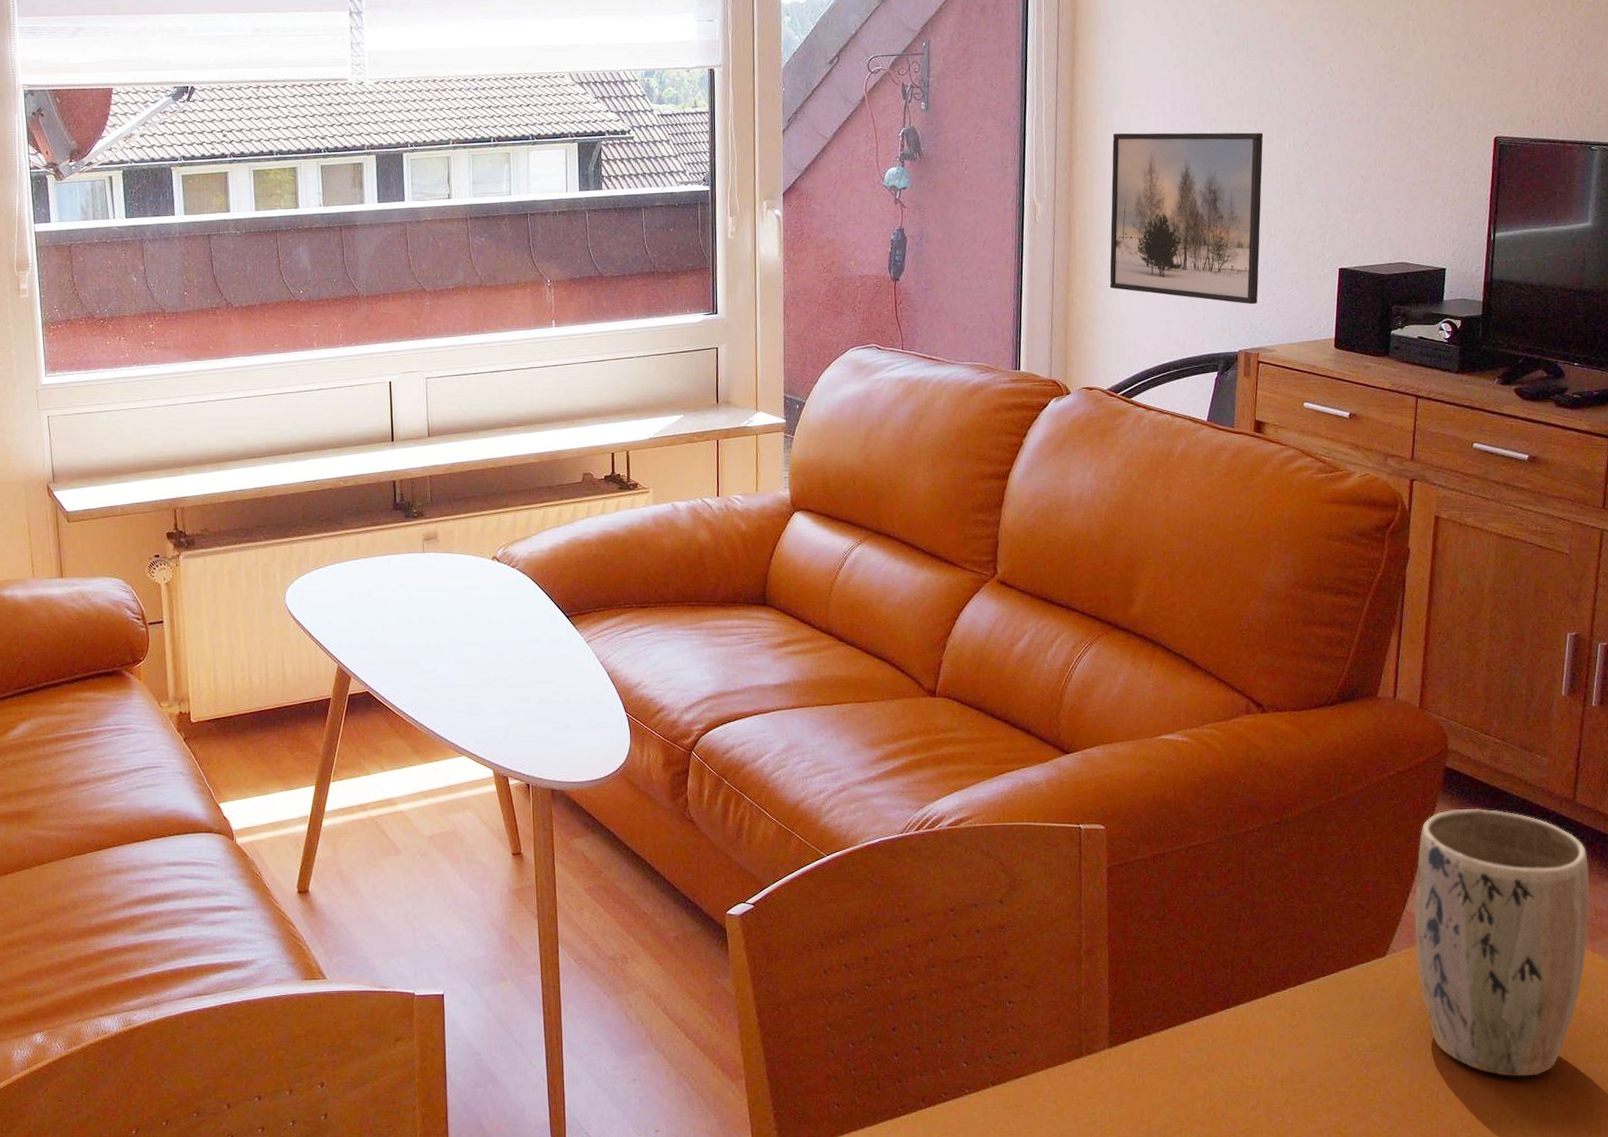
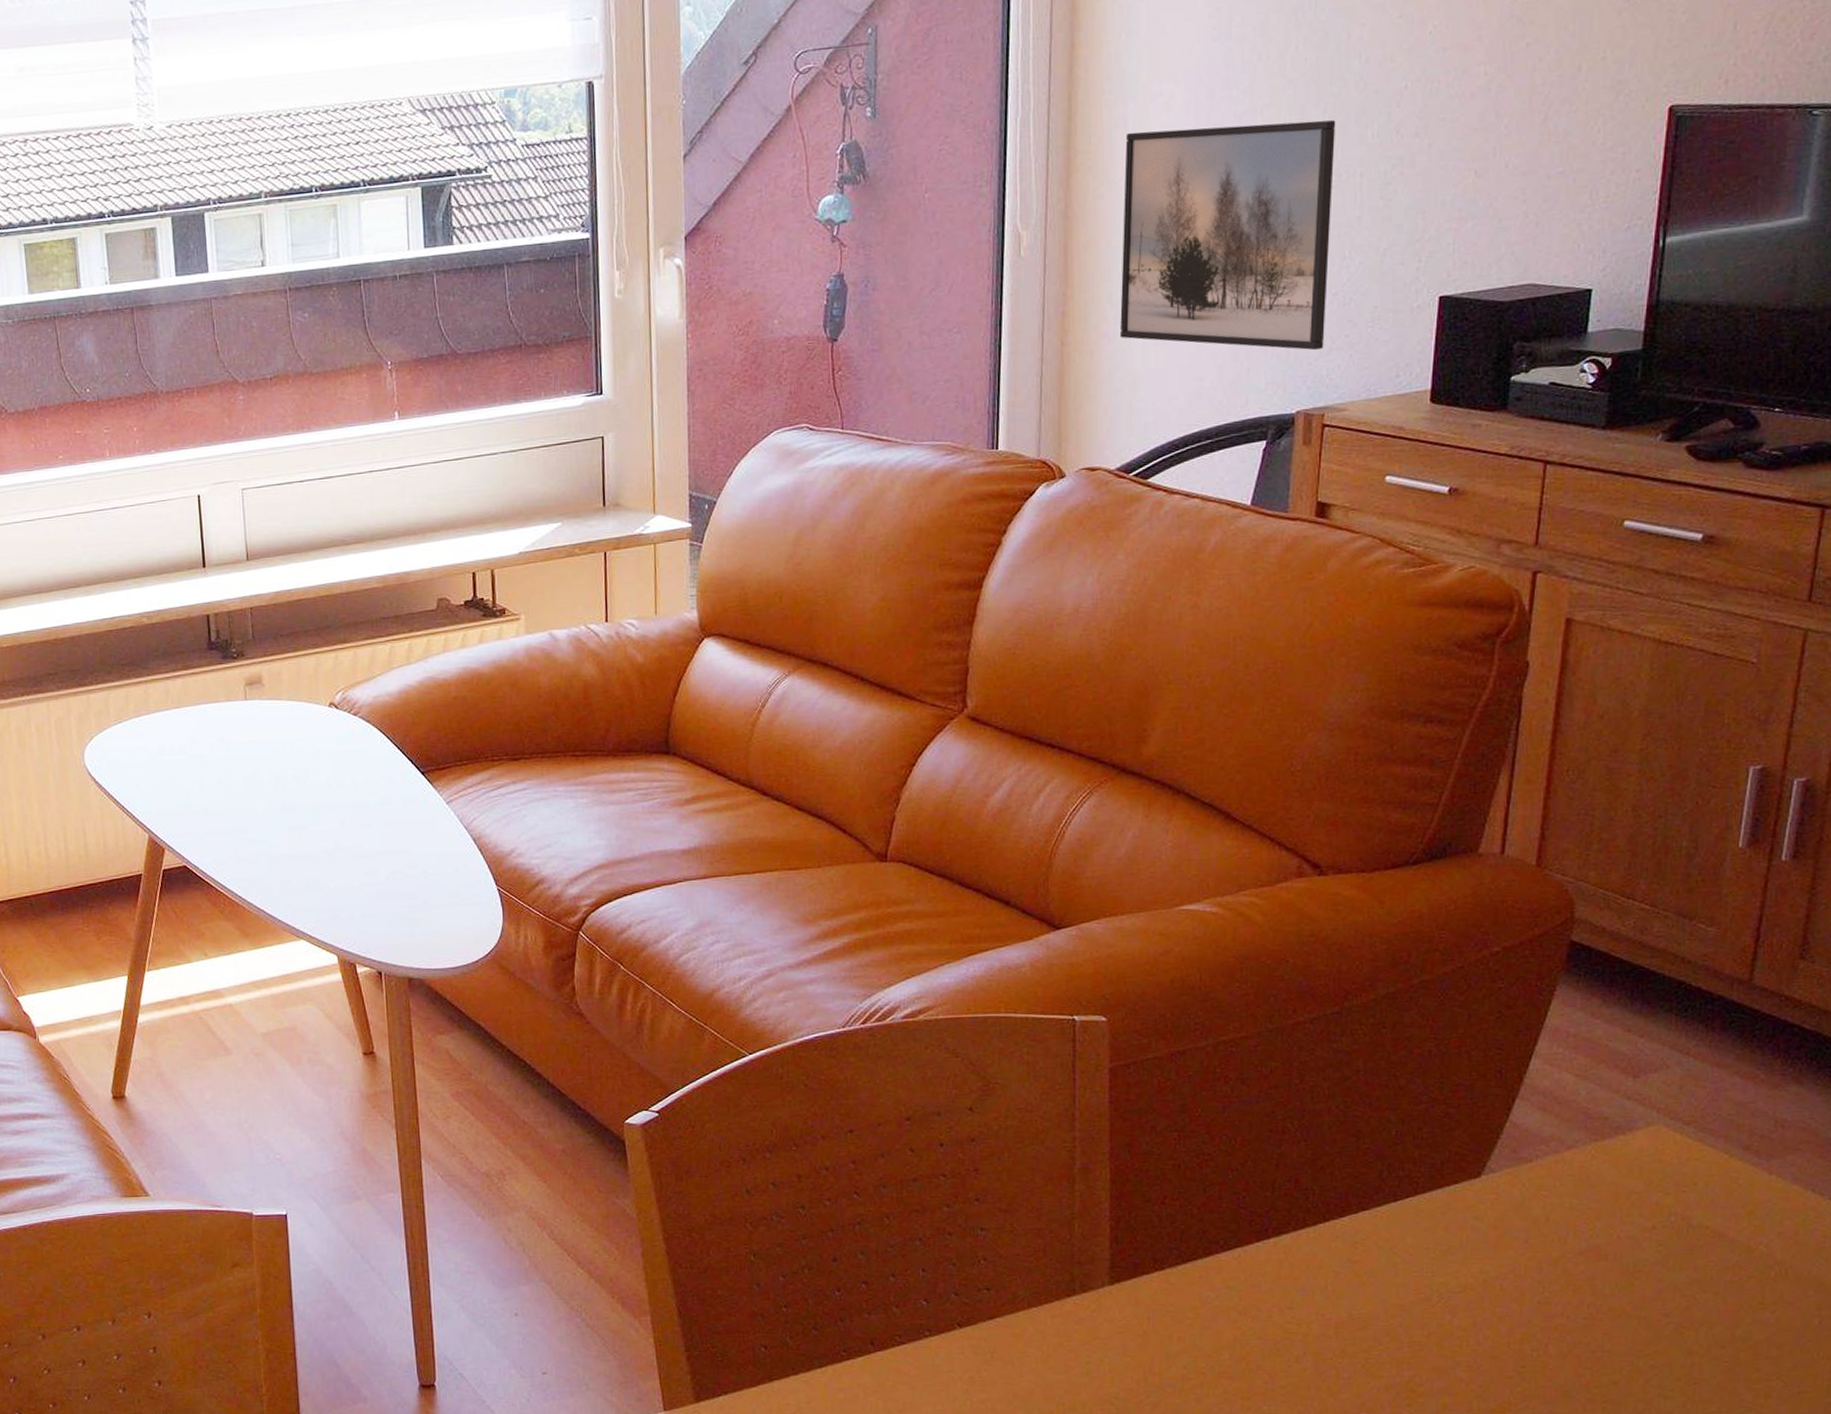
plant pot: present [1414,808,1590,1077] -> none [1521,992,1768,1327]

